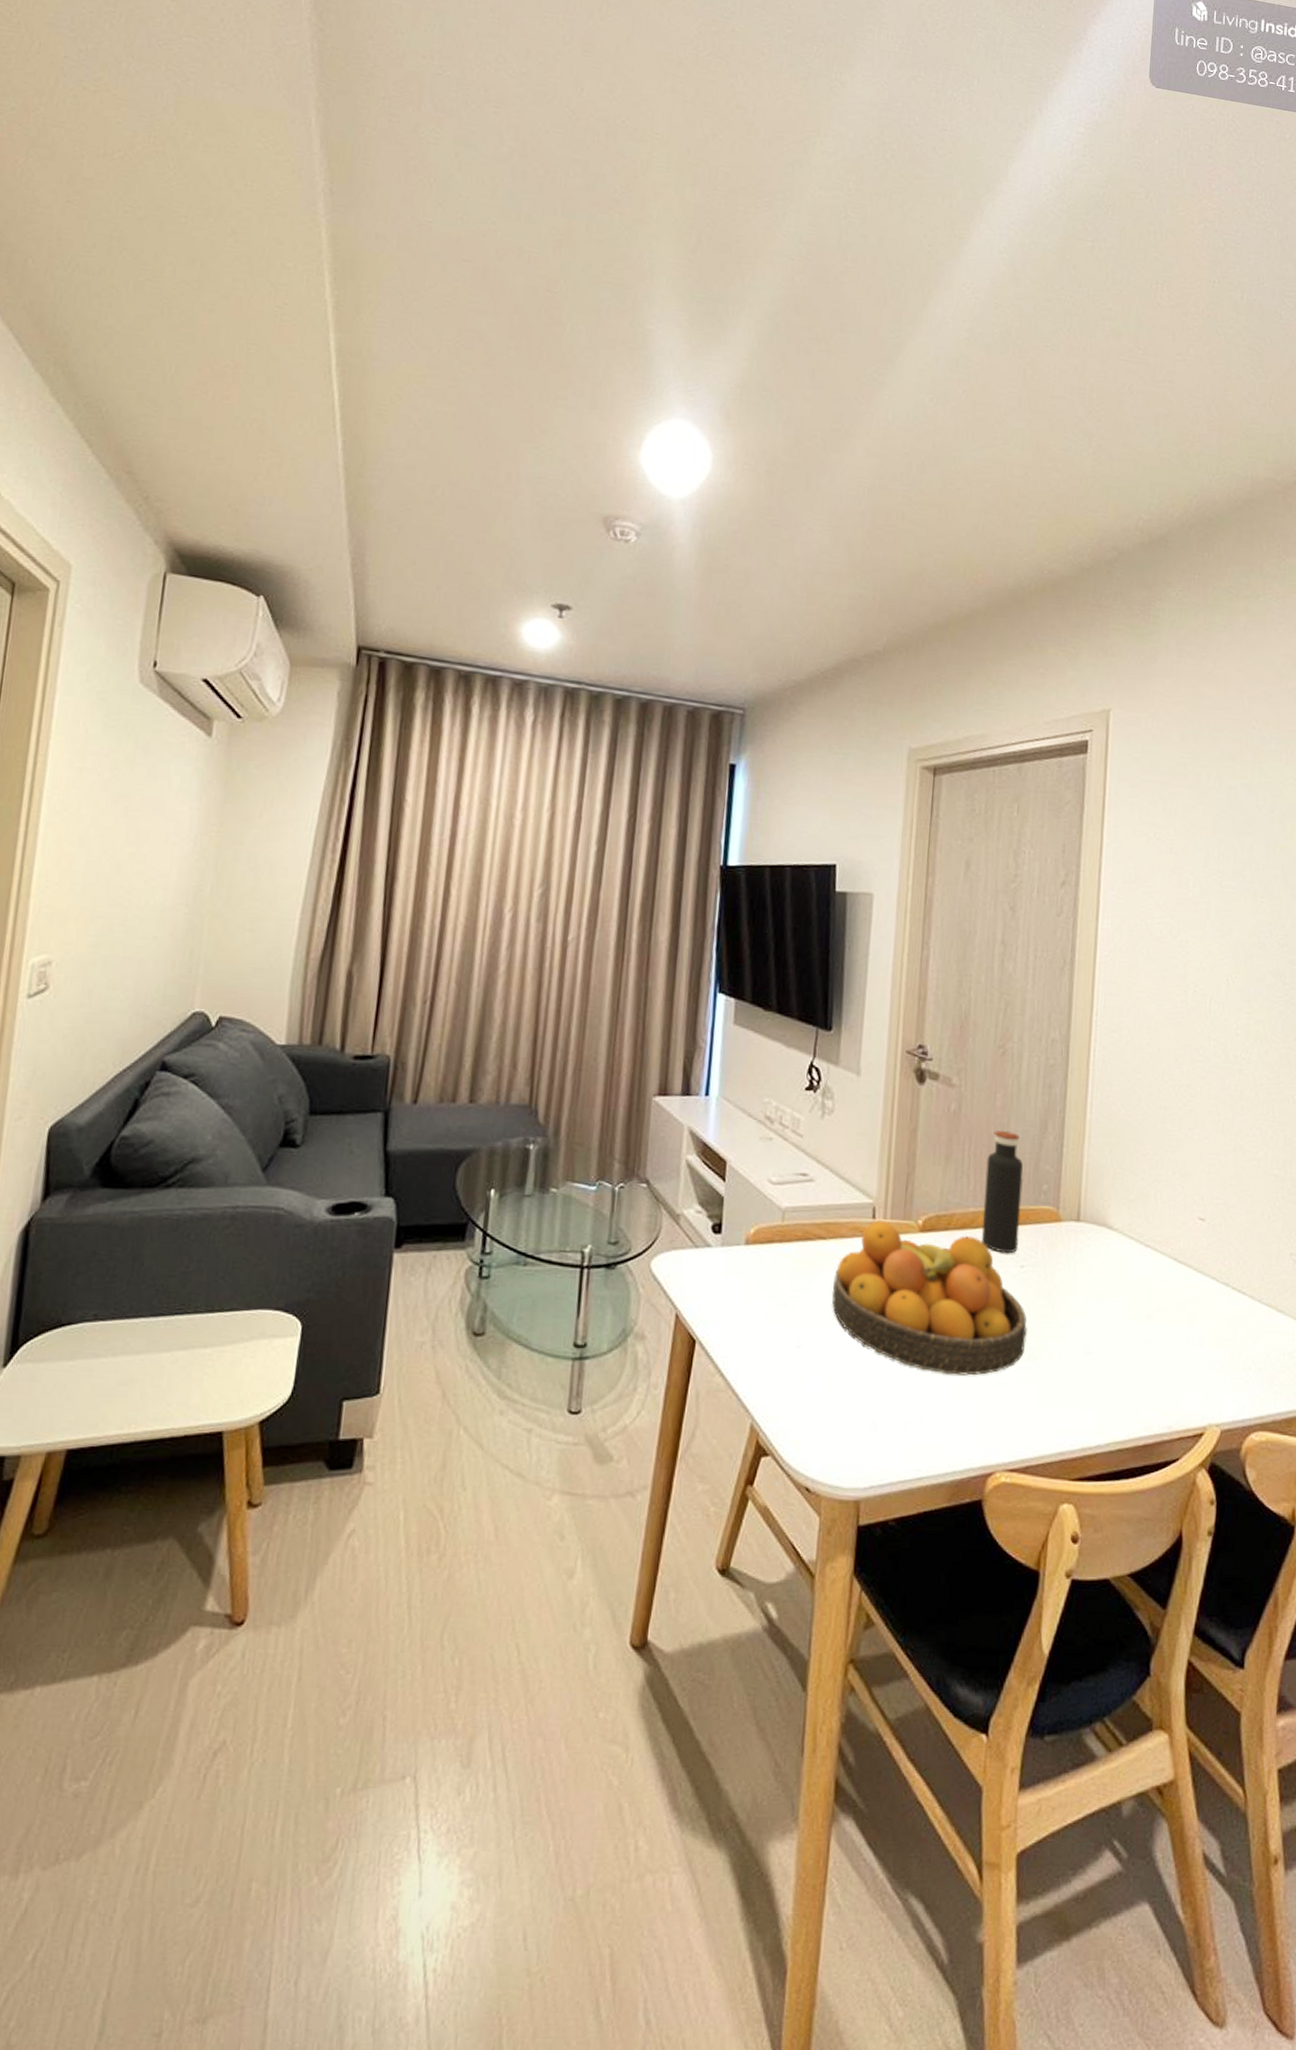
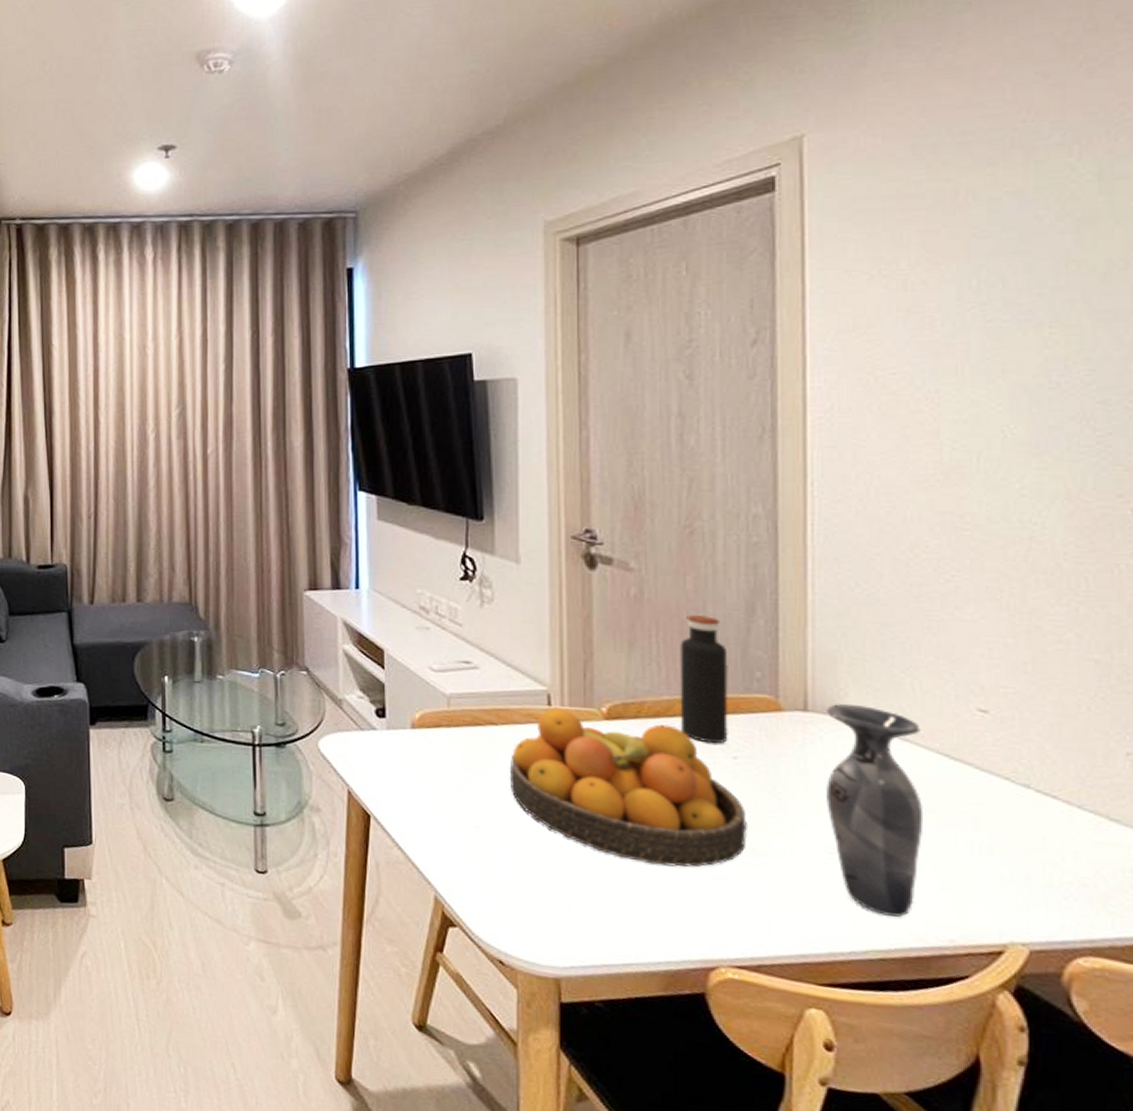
vase: none [1088,1213,1159,1409] -> present [826,703,924,917]

